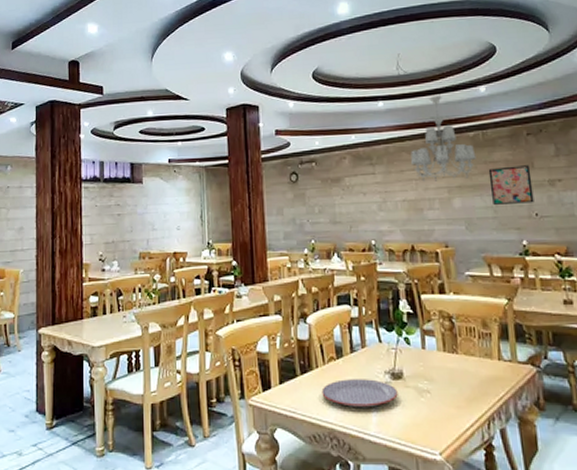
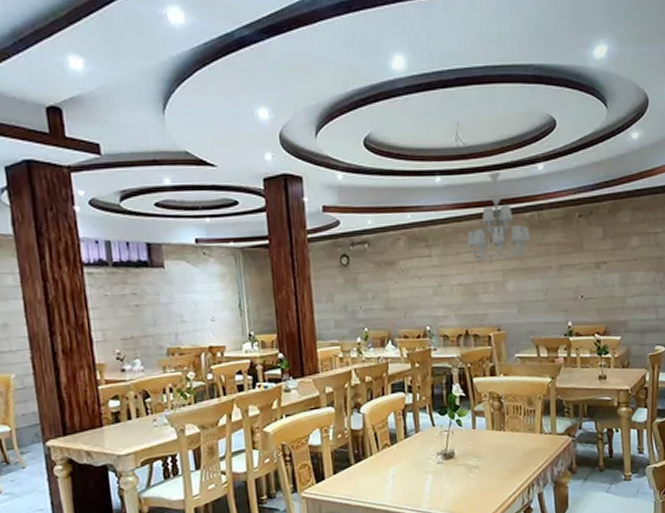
plate: present [321,379,398,408] -> none [376,461,449,489]
wall art: present [488,165,534,205] -> none [541,248,581,288]

